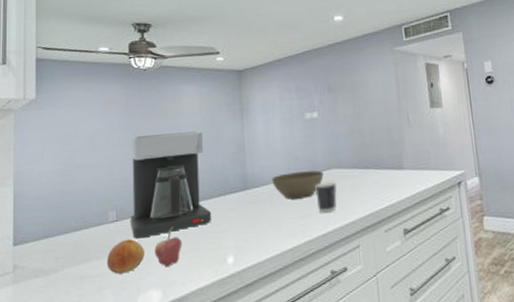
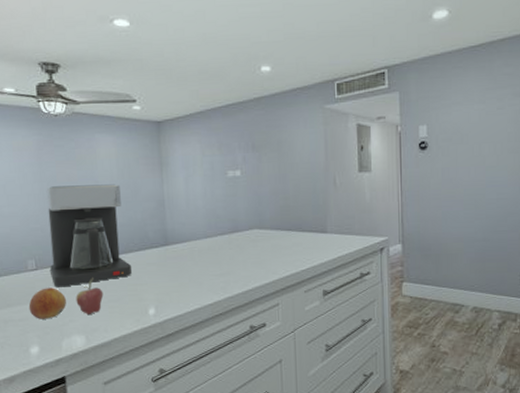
bowl: present [272,170,324,200] -> none [193,230,245,257]
mug: present [315,182,337,213] -> none [236,242,258,272]

